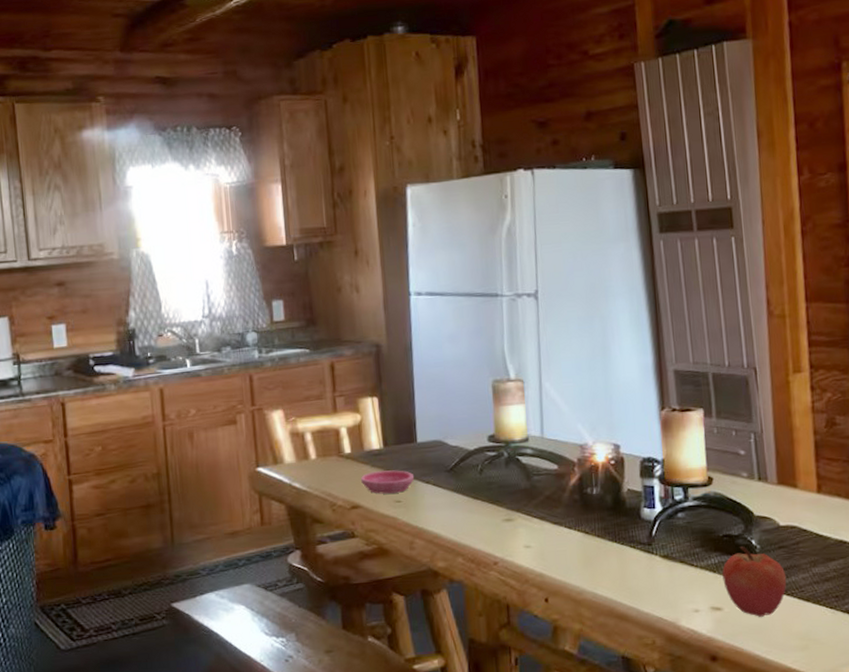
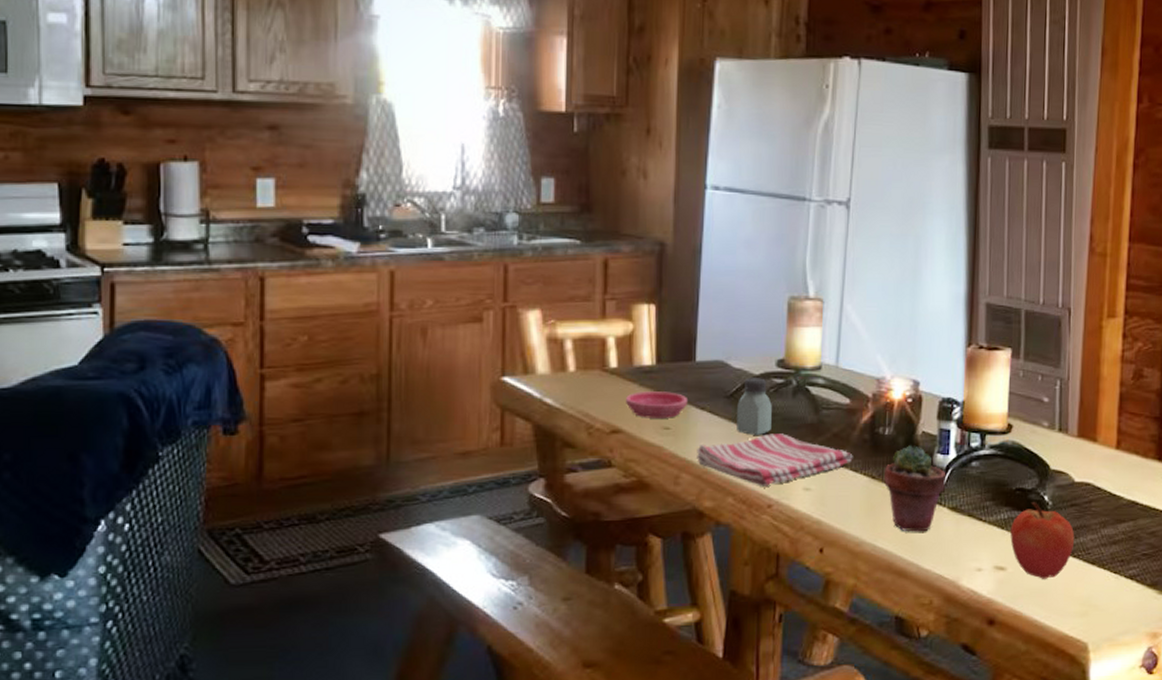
dish towel: none [426,499,566,547] -> present [697,433,853,486]
saltshaker: none [457,452,490,503] -> present [737,378,772,436]
potted succulent: none [596,502,655,580] -> present [884,445,947,532]

